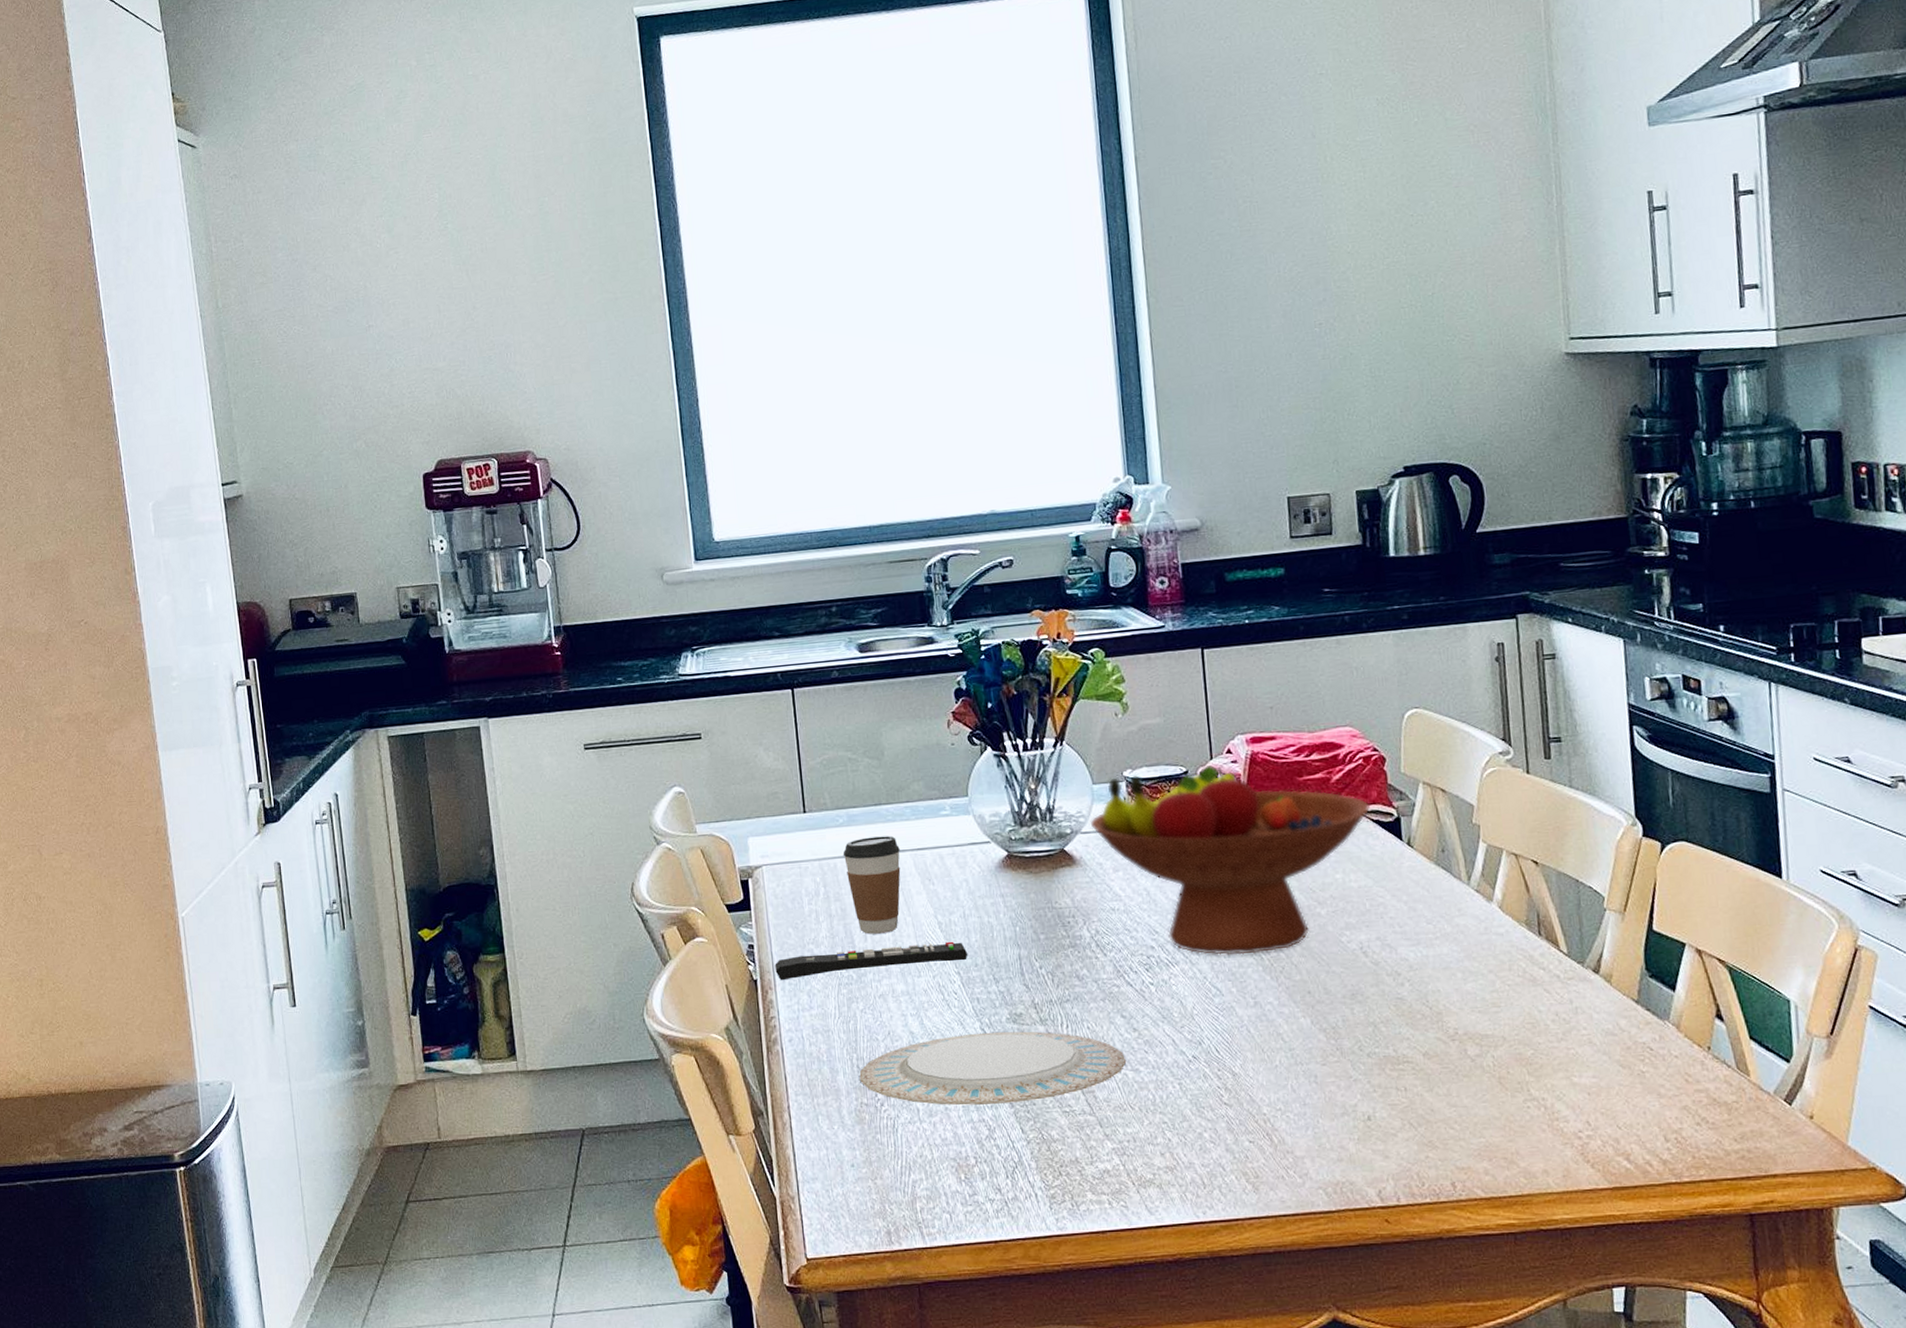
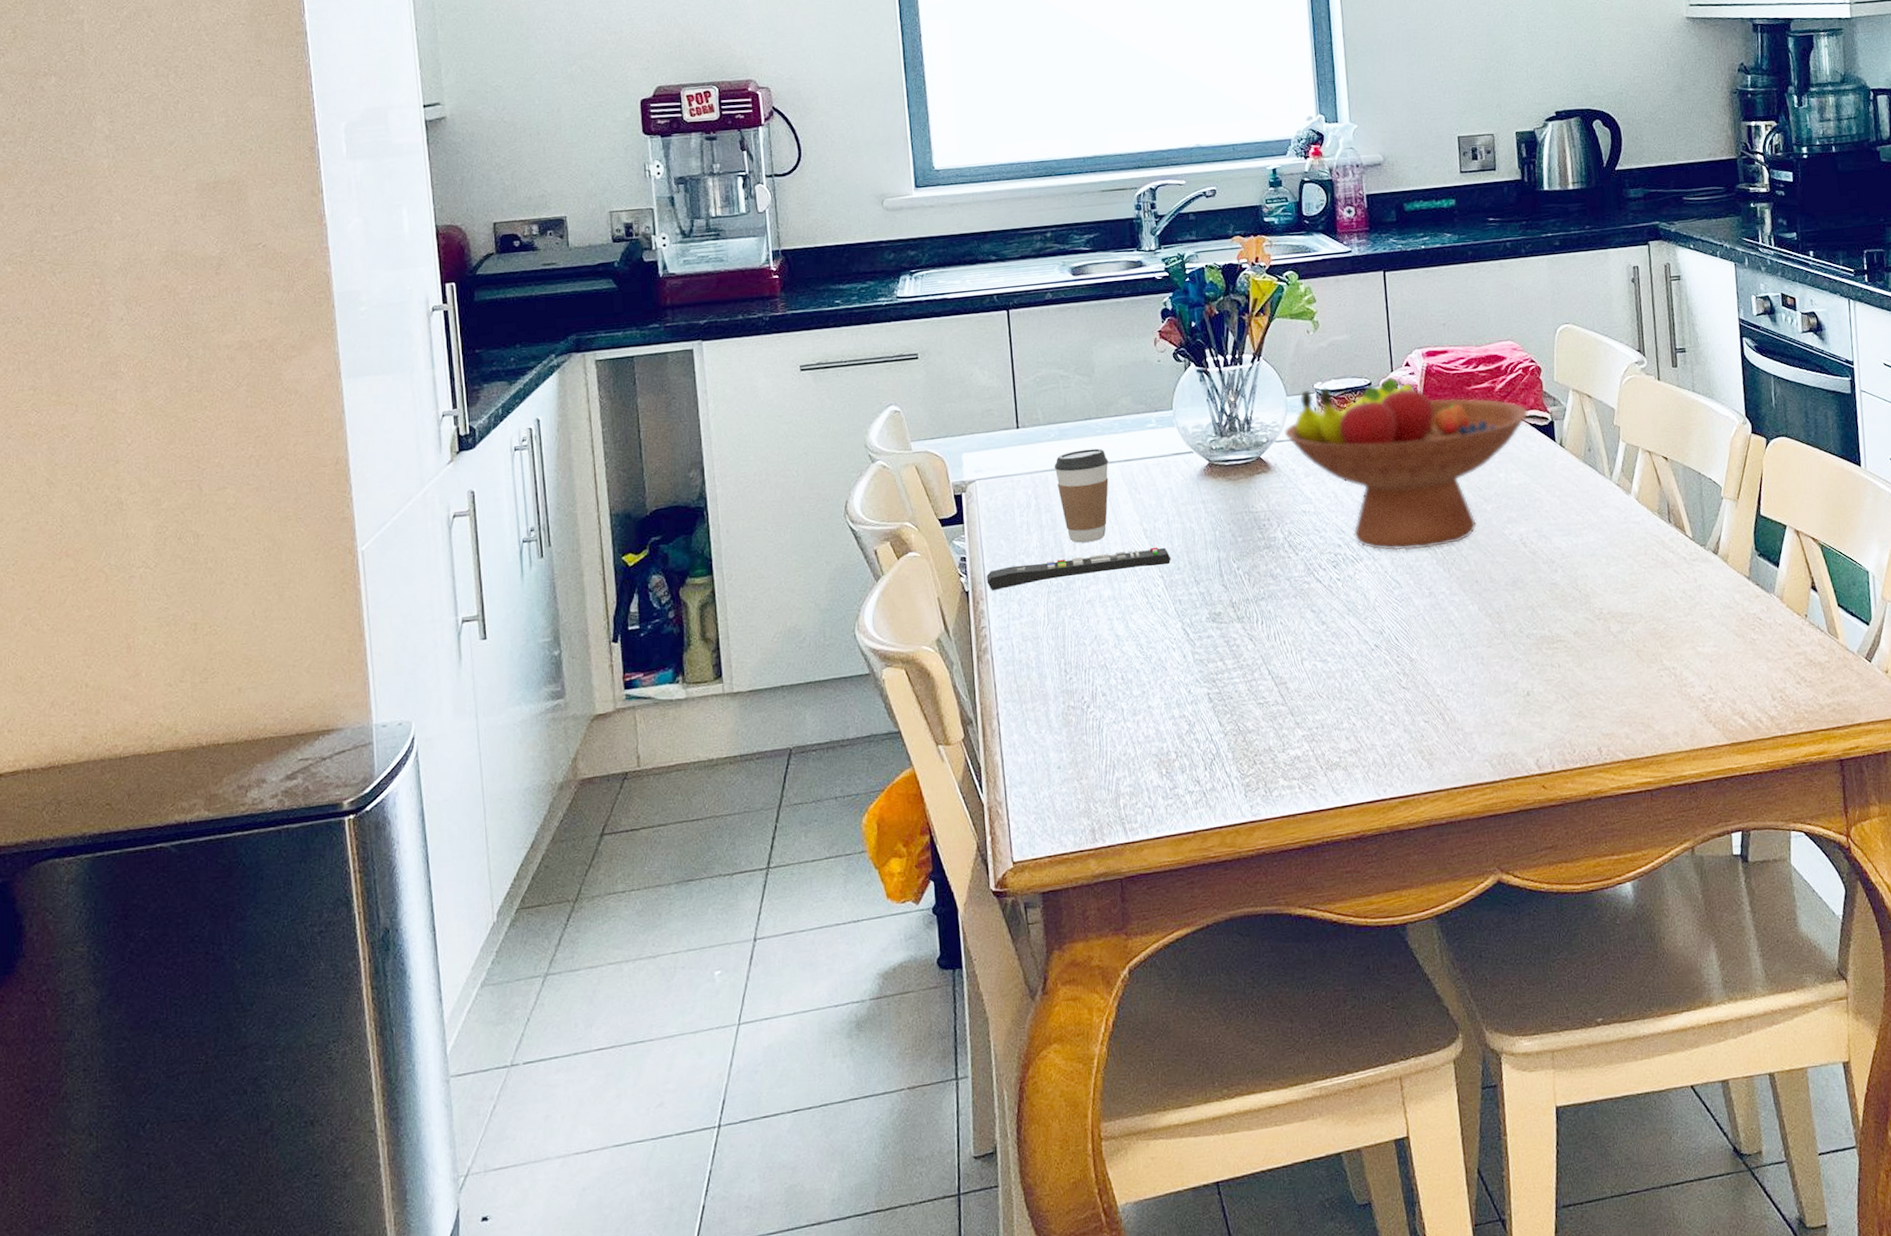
plate: present [859,1031,1127,1106] -> none [1067,629,1316,704]

